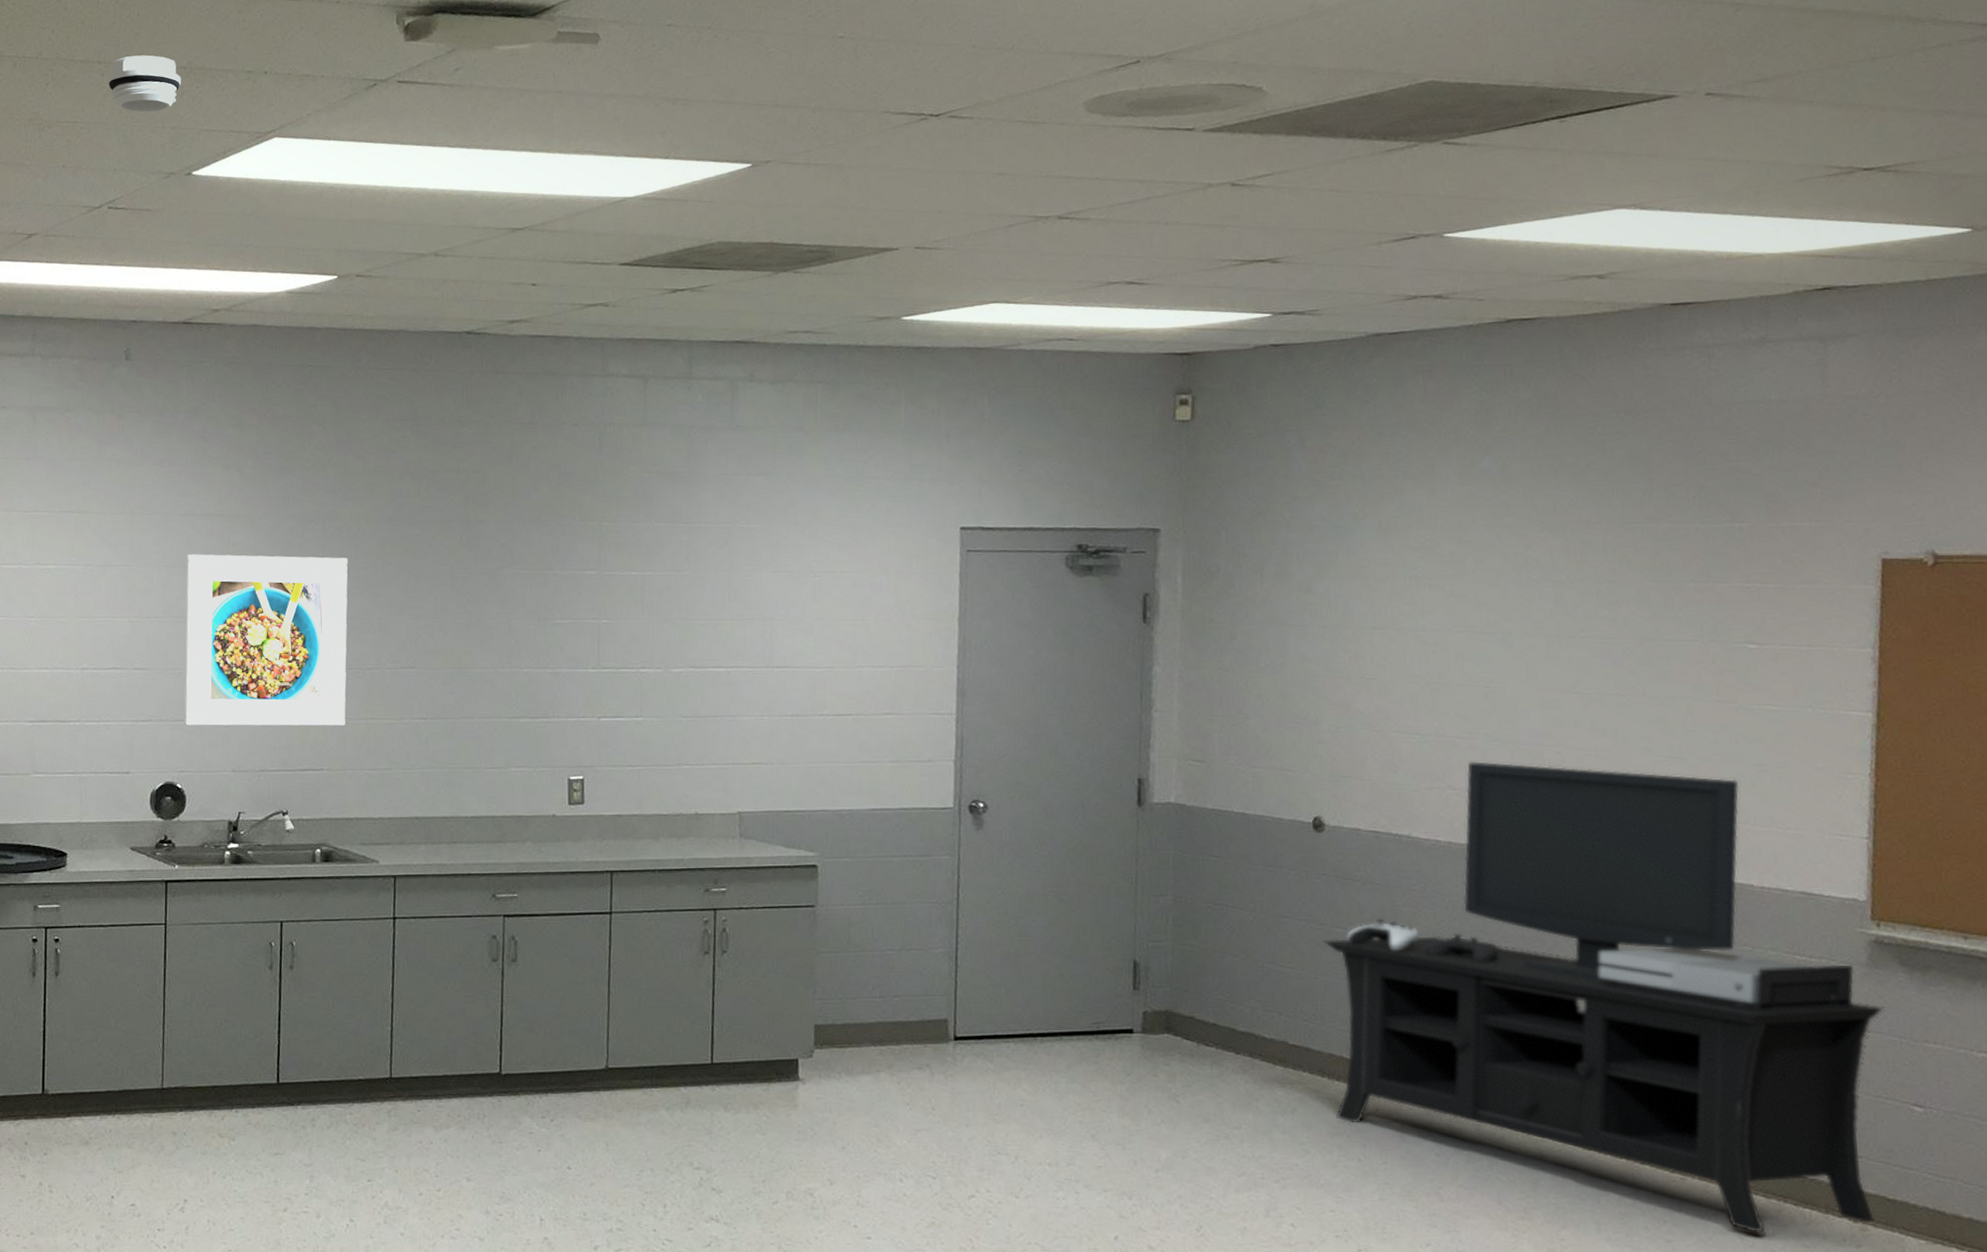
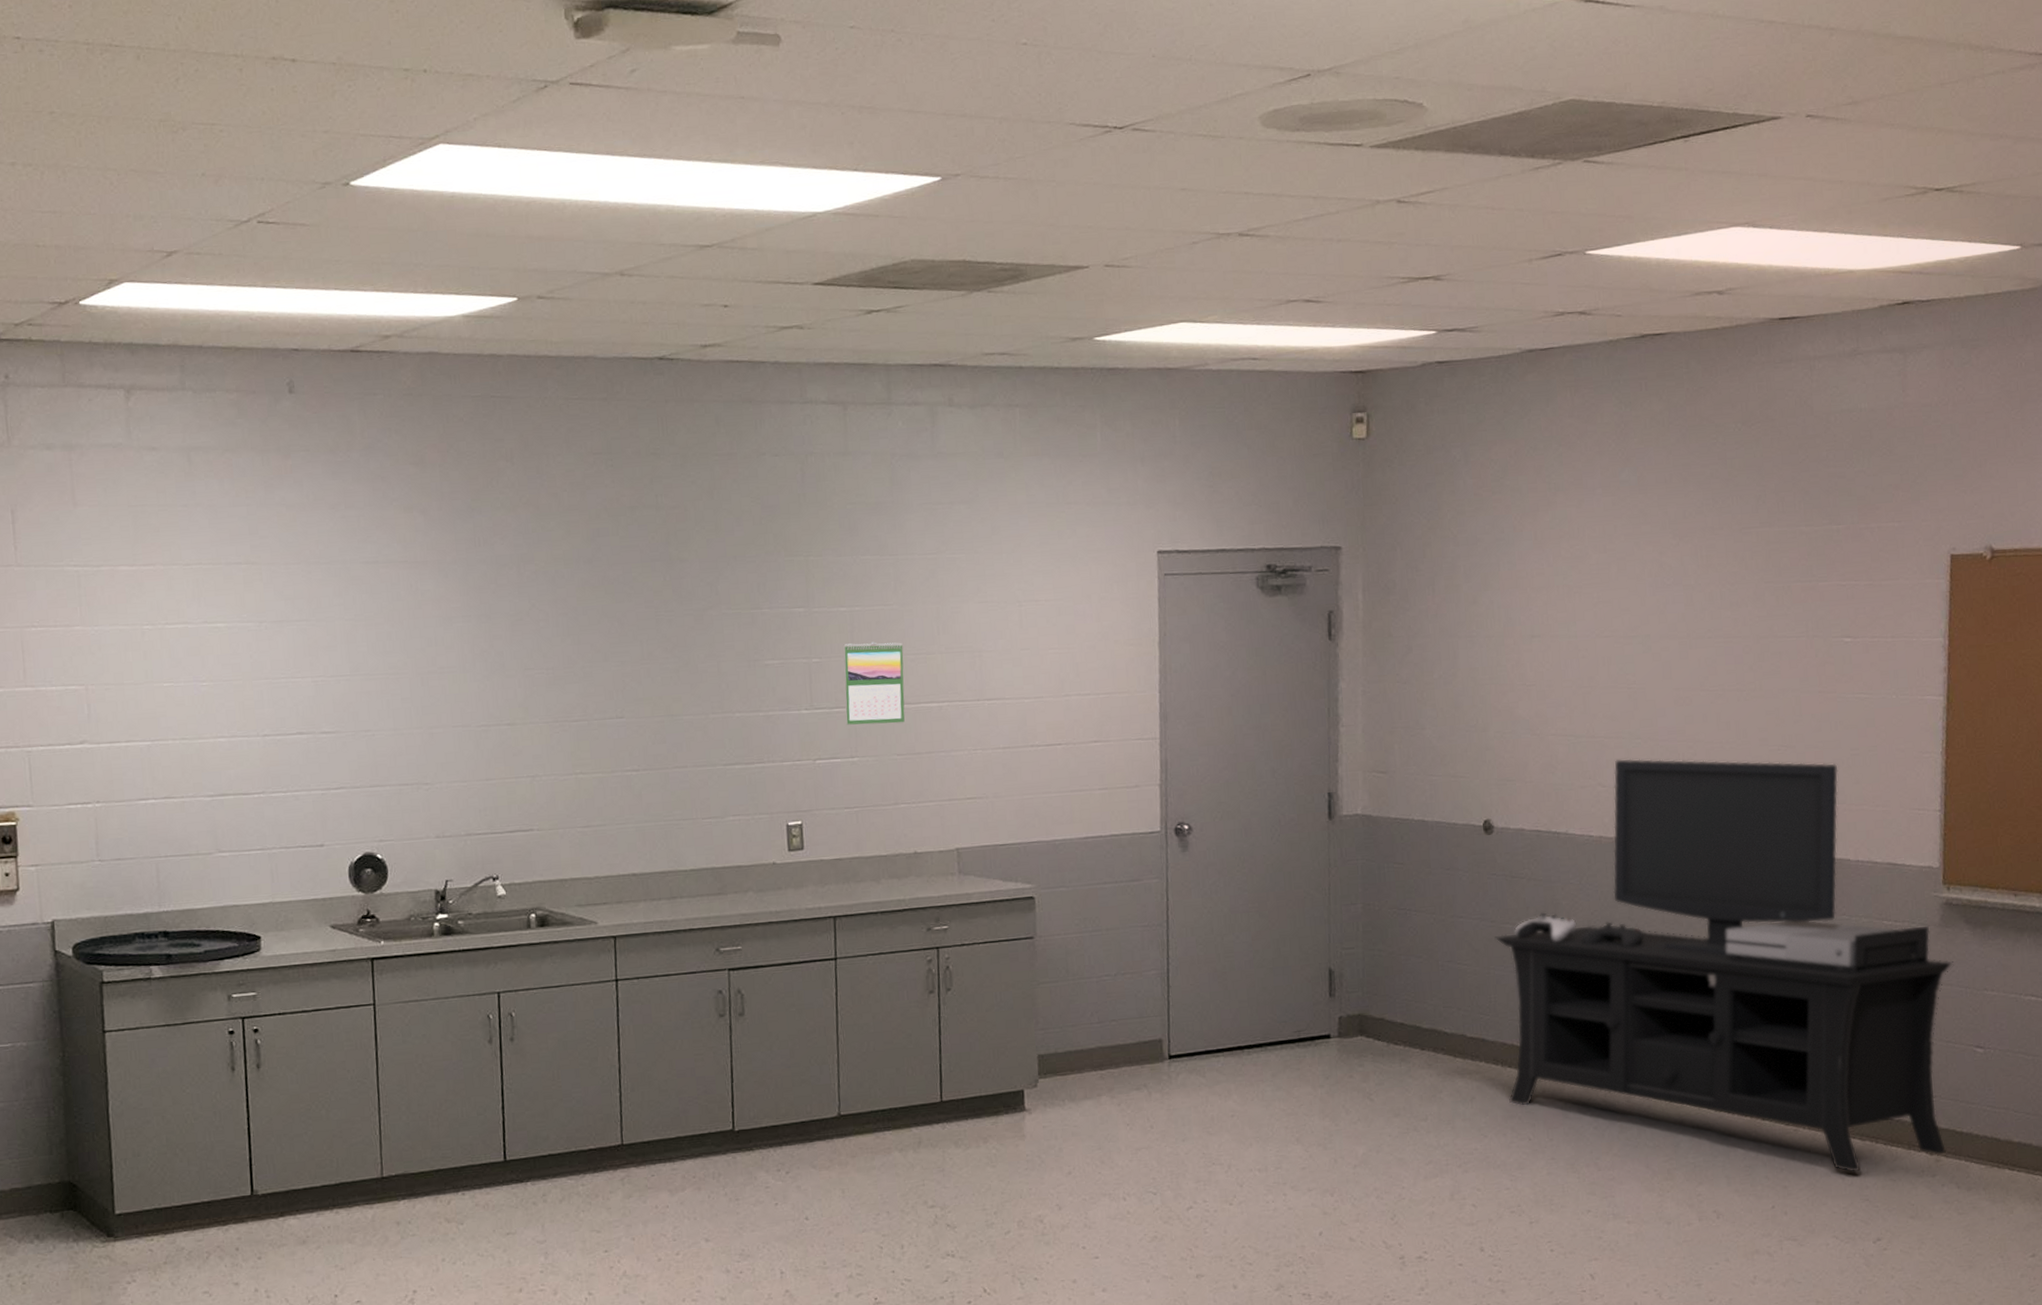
smoke detector: present [107,55,181,113] -> none [247,48,331,114]
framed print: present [184,554,348,726] -> none [371,603,554,791]
calendar: none [631,606,693,686] -> present [843,642,905,725]

